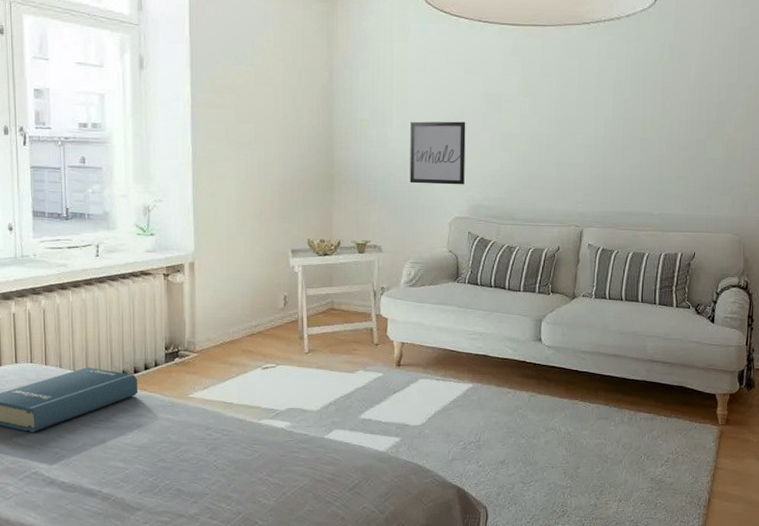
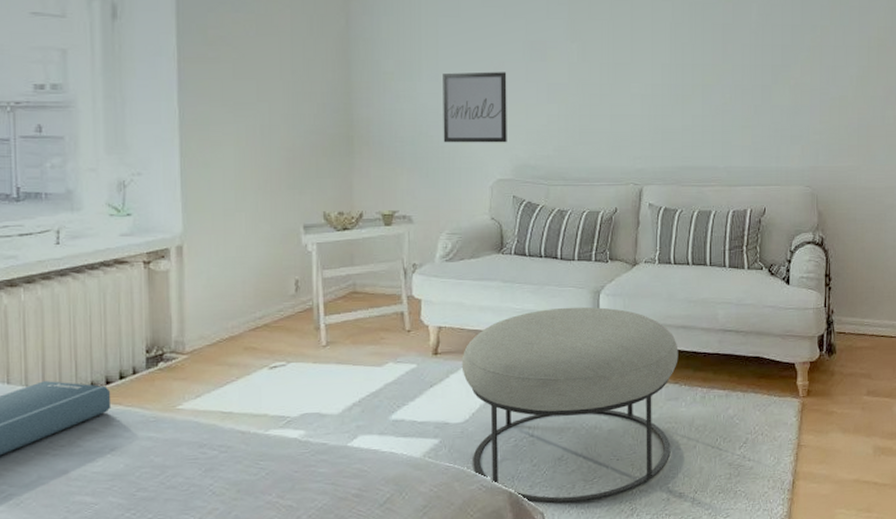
ottoman: none [420,332,610,502] -> present [461,306,679,504]

